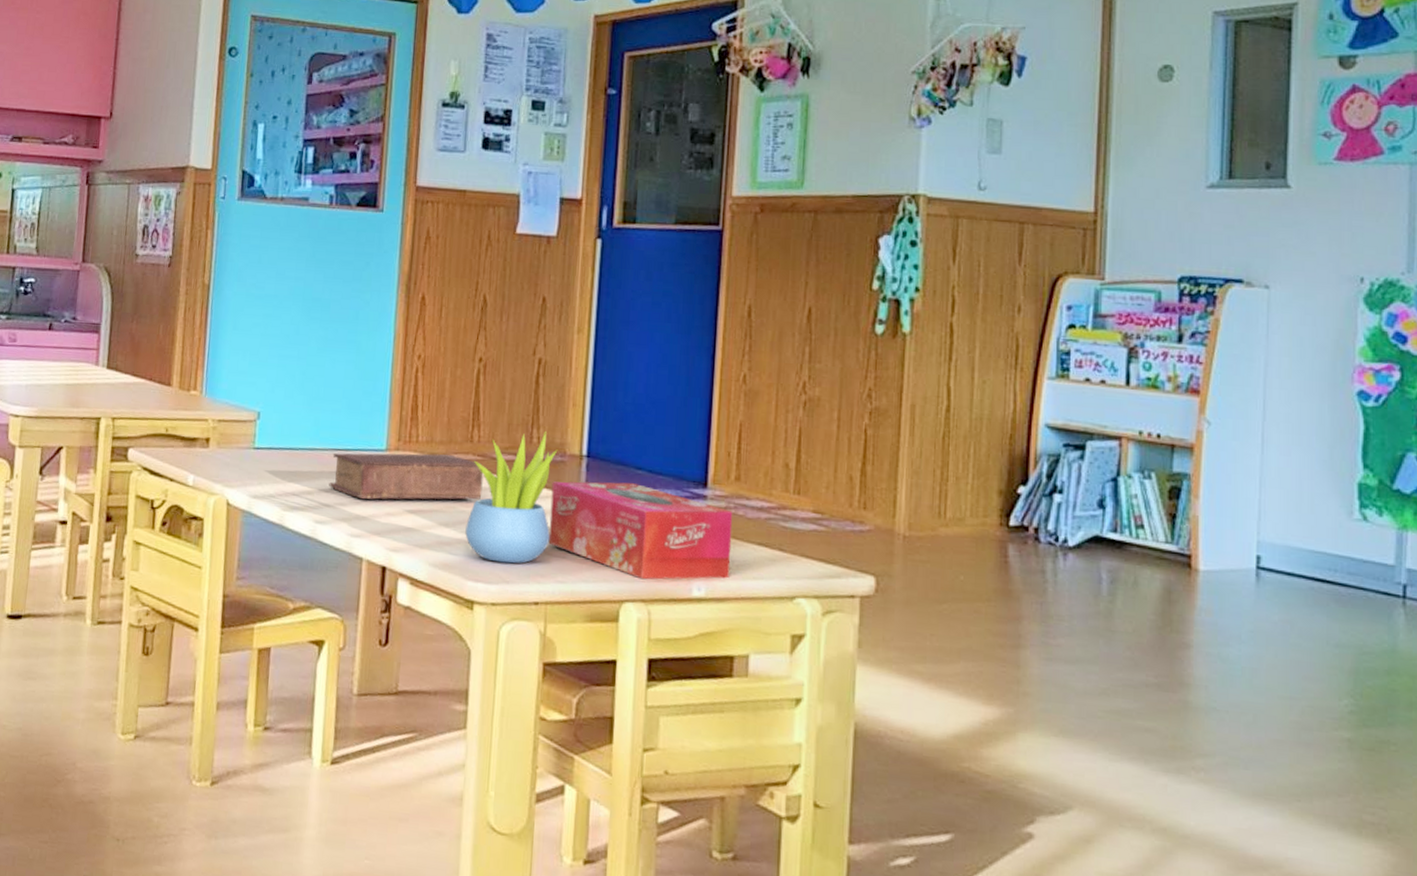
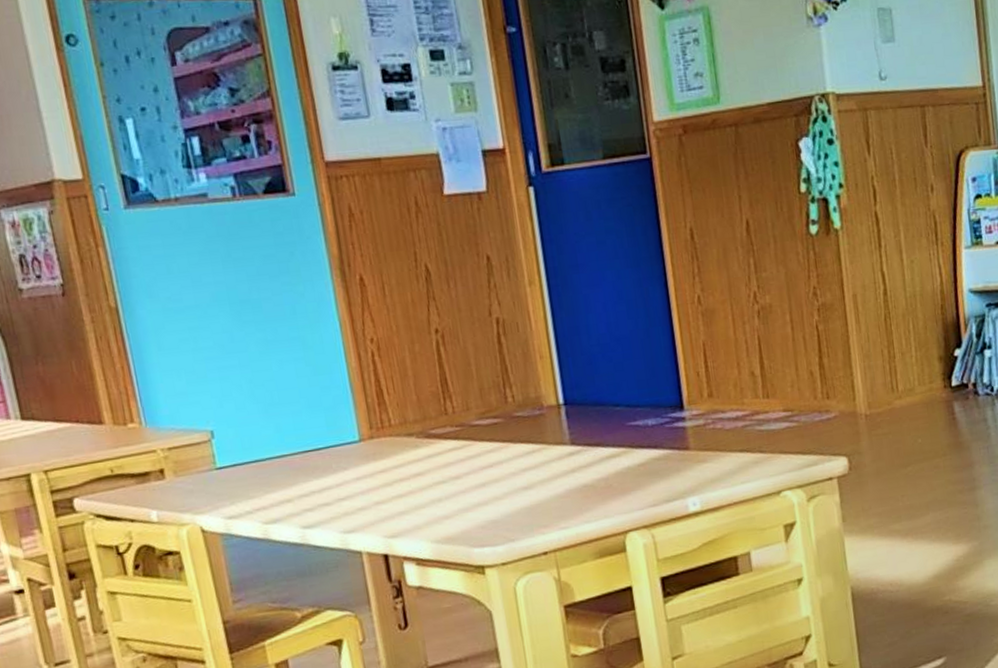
book: present [329,453,484,500] -> none [304,431,469,495]
succulent plant: present [465,431,558,564] -> none [453,389,546,524]
tissue box: present [548,481,733,580] -> none [535,420,720,508]

